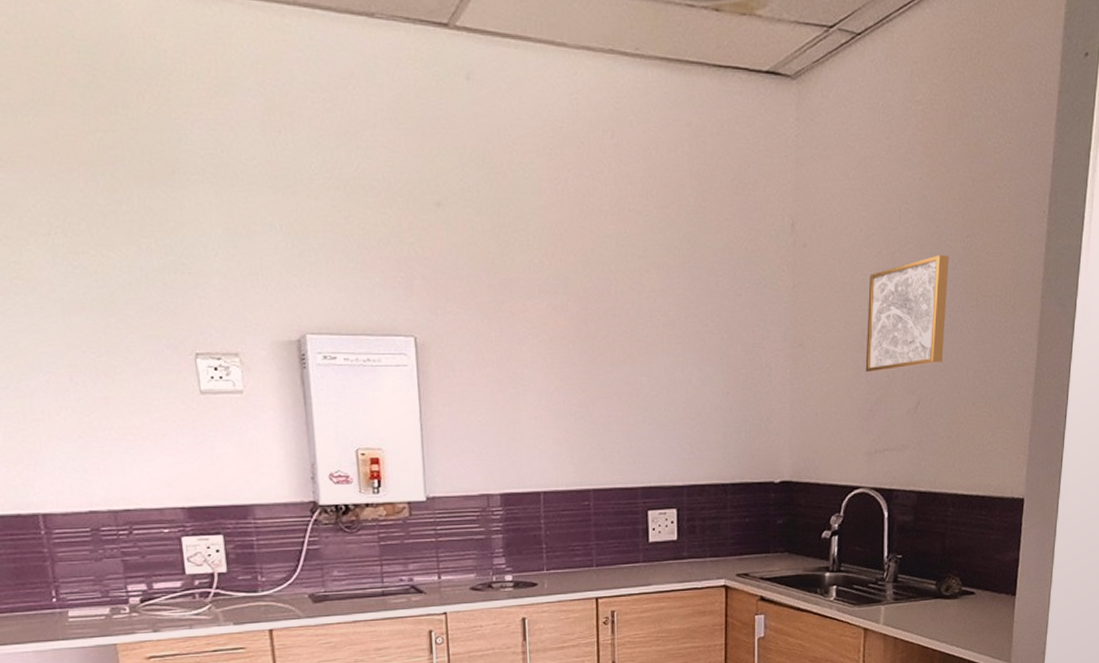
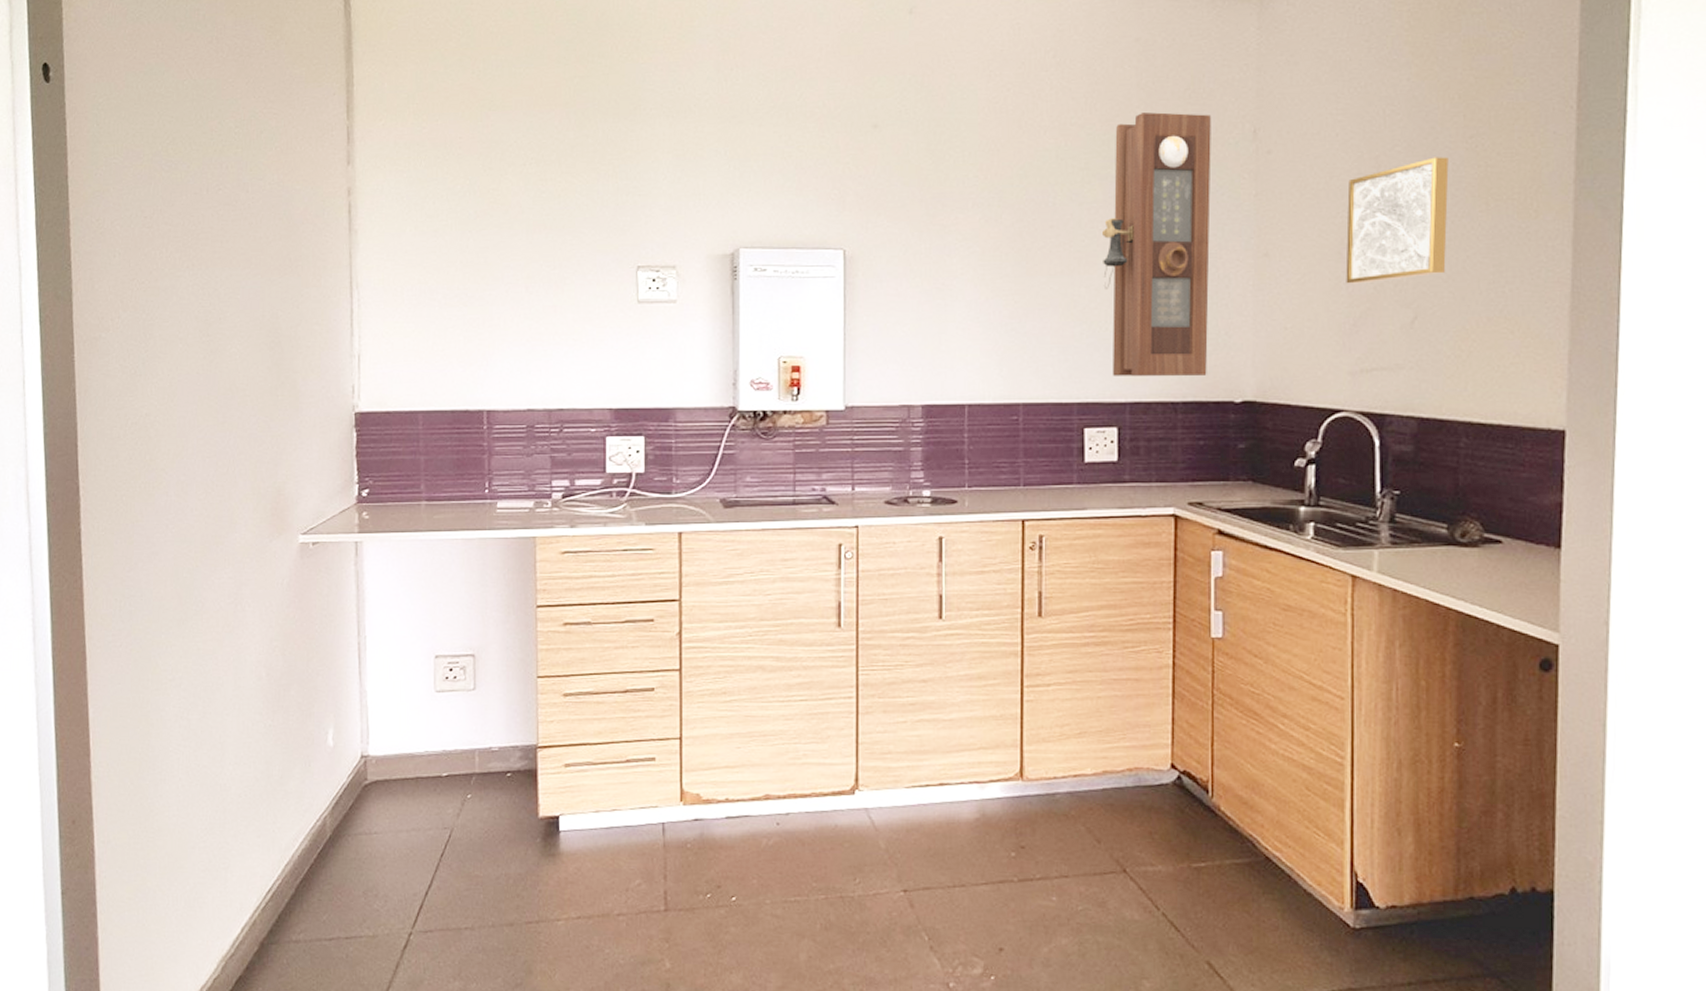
pendulum clock: none [659,201,756,461] -> present [1101,112,1211,376]

